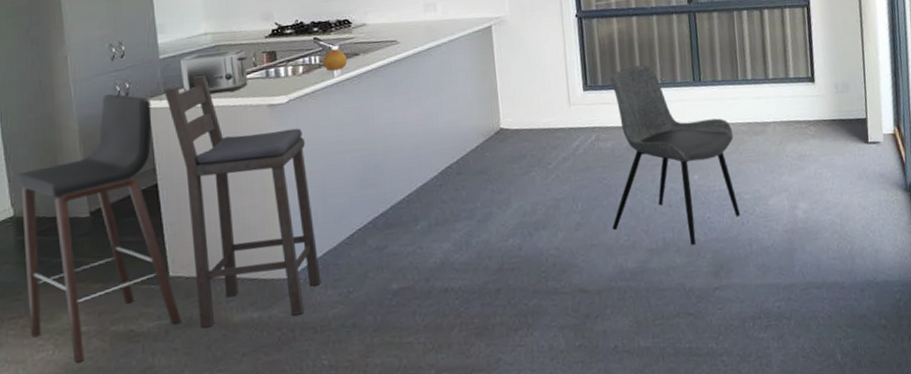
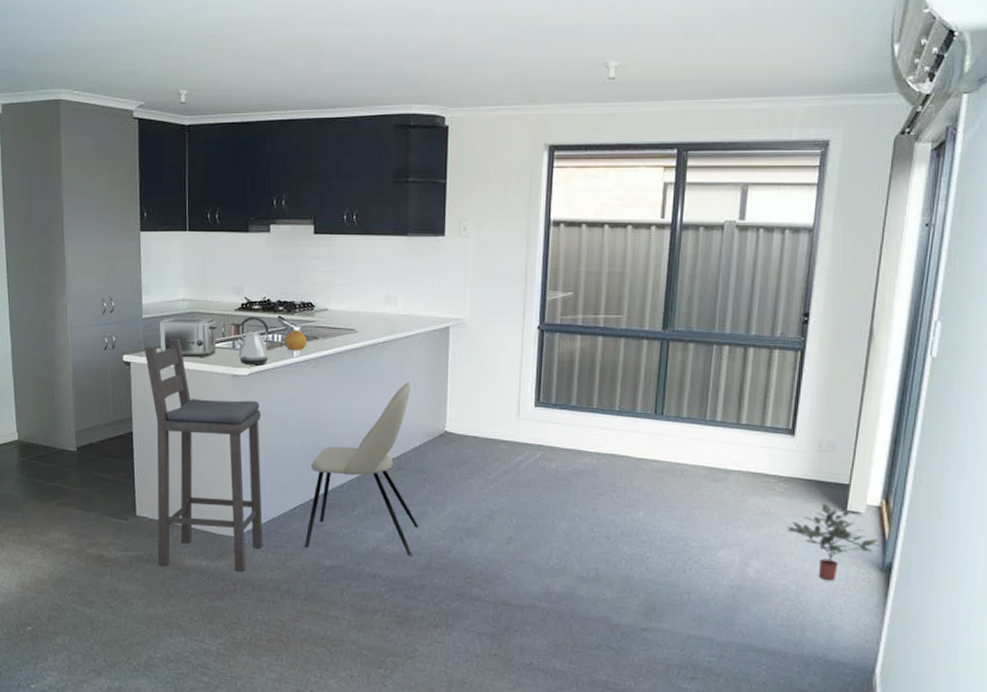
bar stool: present [15,94,182,363] -> none [21,345,143,573]
kettle: none [268,41,310,93] -> present [235,316,271,366]
dining chair: none [365,84,486,275] -> present [304,381,419,556]
dining chair: present [610,64,741,245] -> none [545,388,690,581]
potted plant: none [822,138,901,208] -> present [787,503,880,580]

